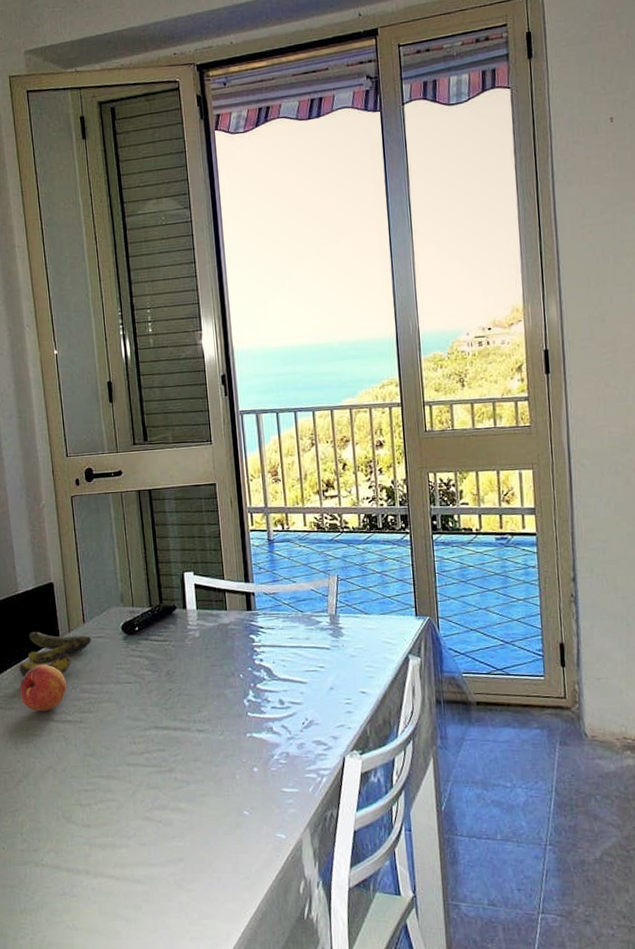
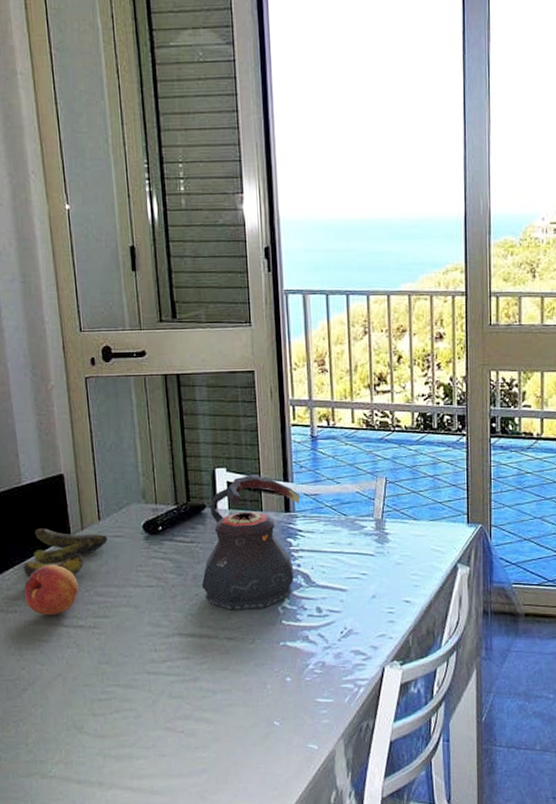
teapot: none [174,576,260,704] -> present [201,474,300,610]

